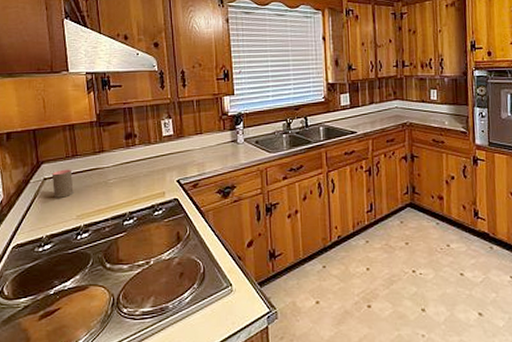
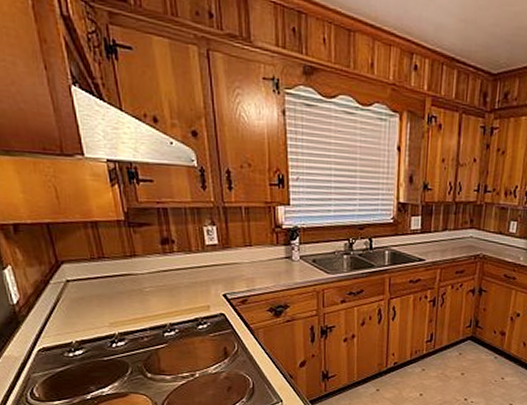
cup: present [51,169,74,198] -> none [75,272,104,303]

